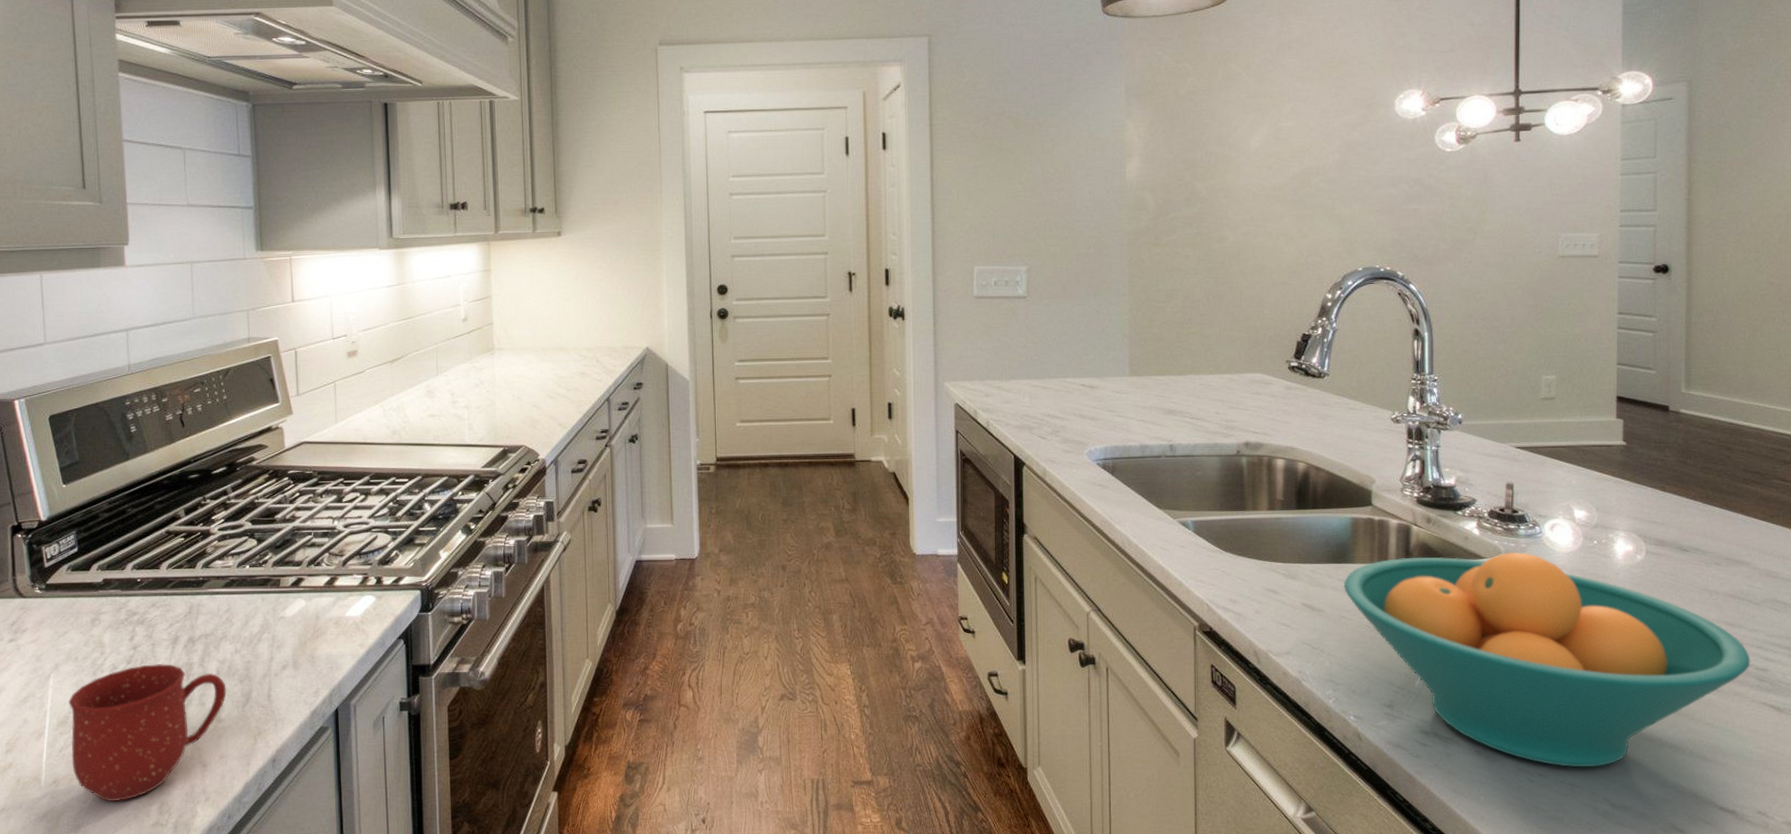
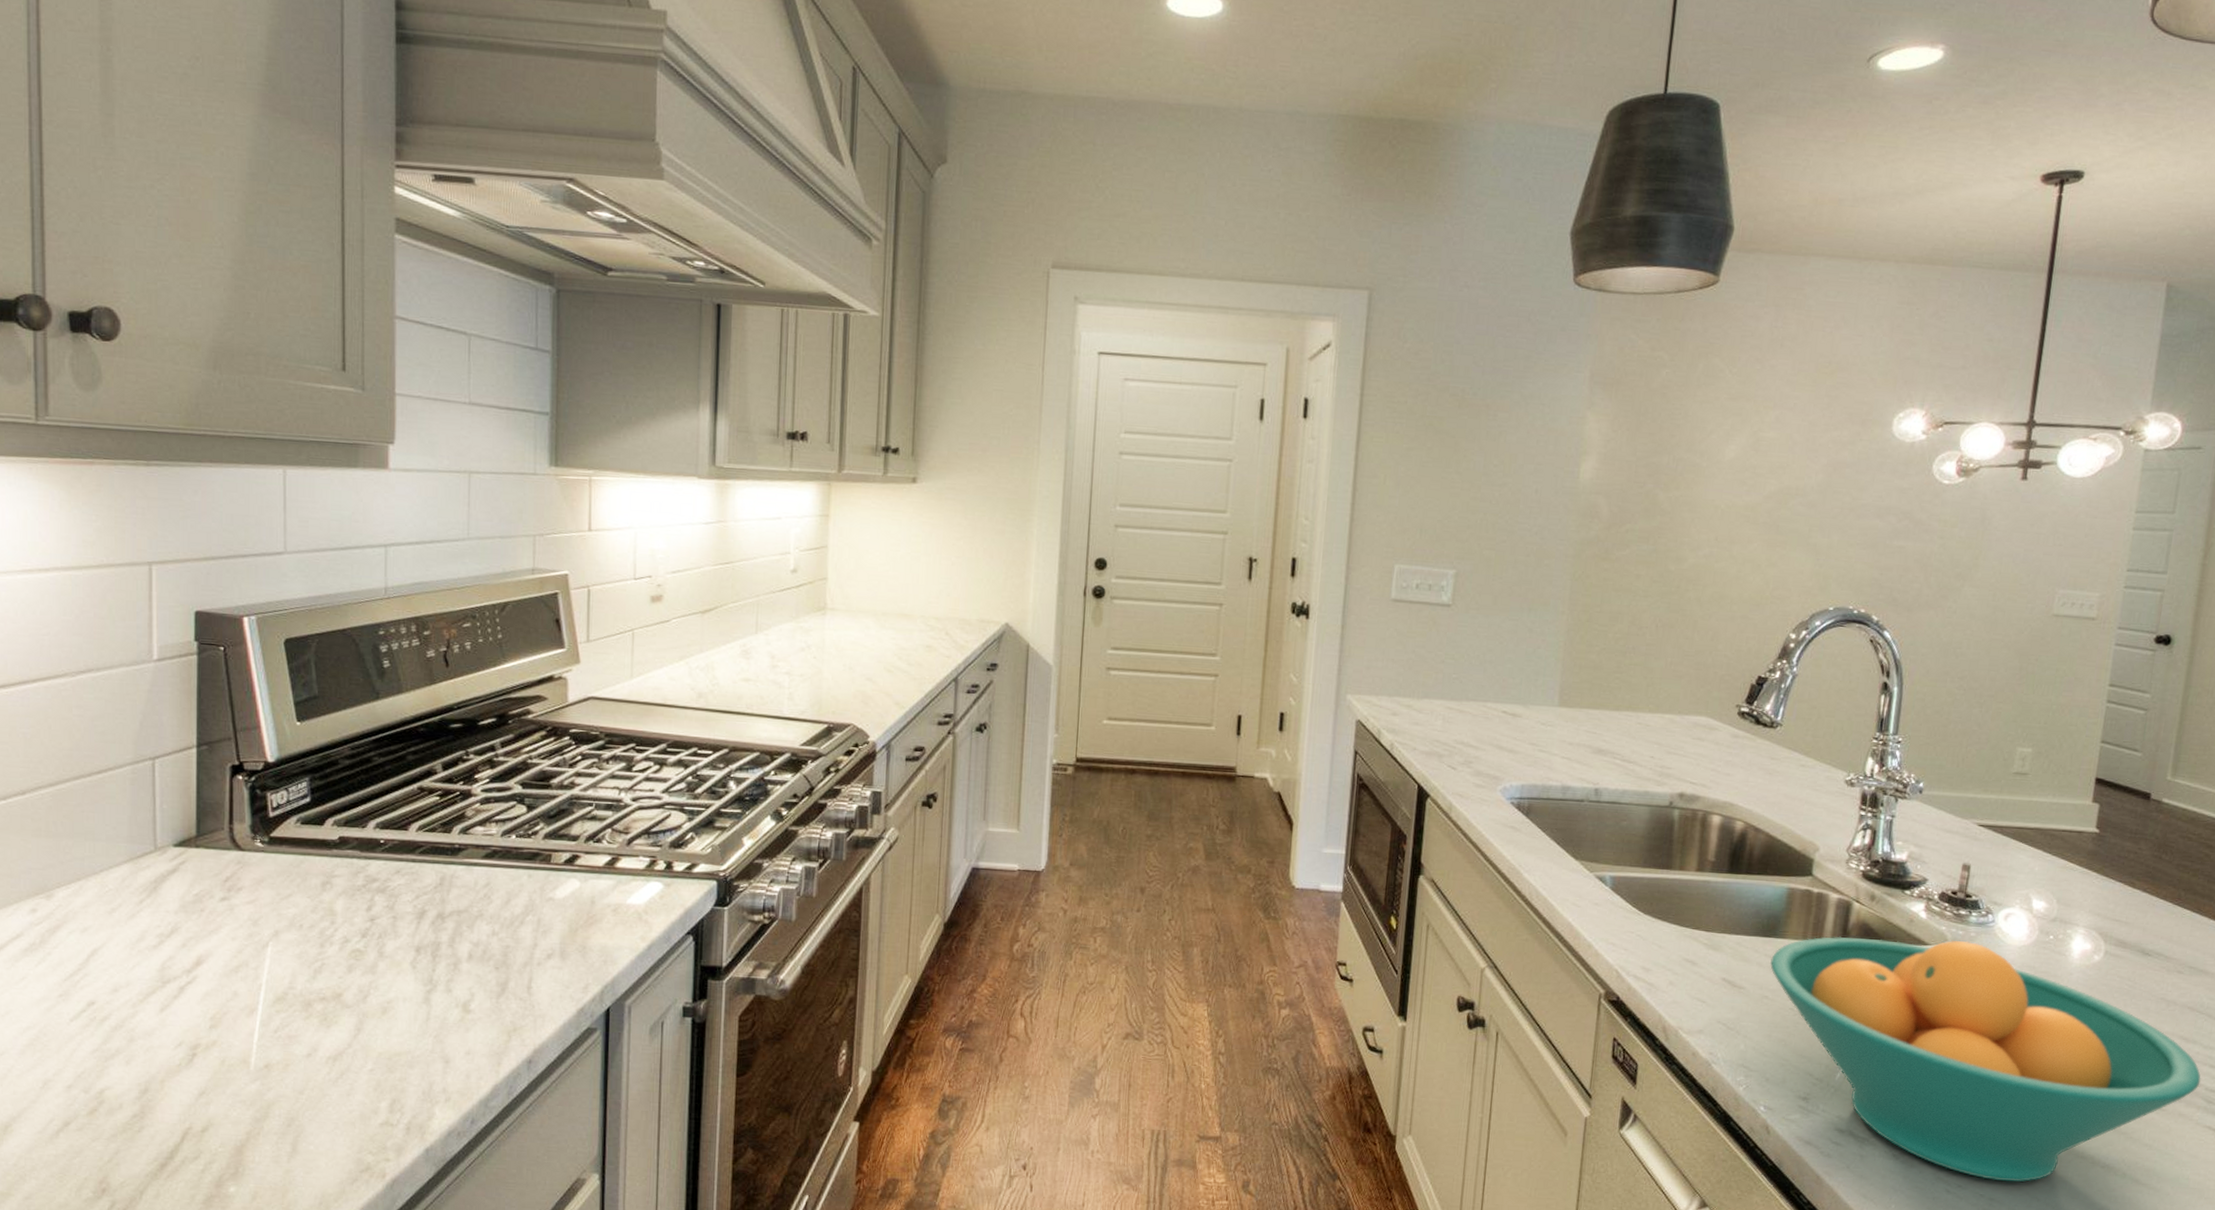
mug: present [69,663,227,802] -> none [288,939,479,1095]

